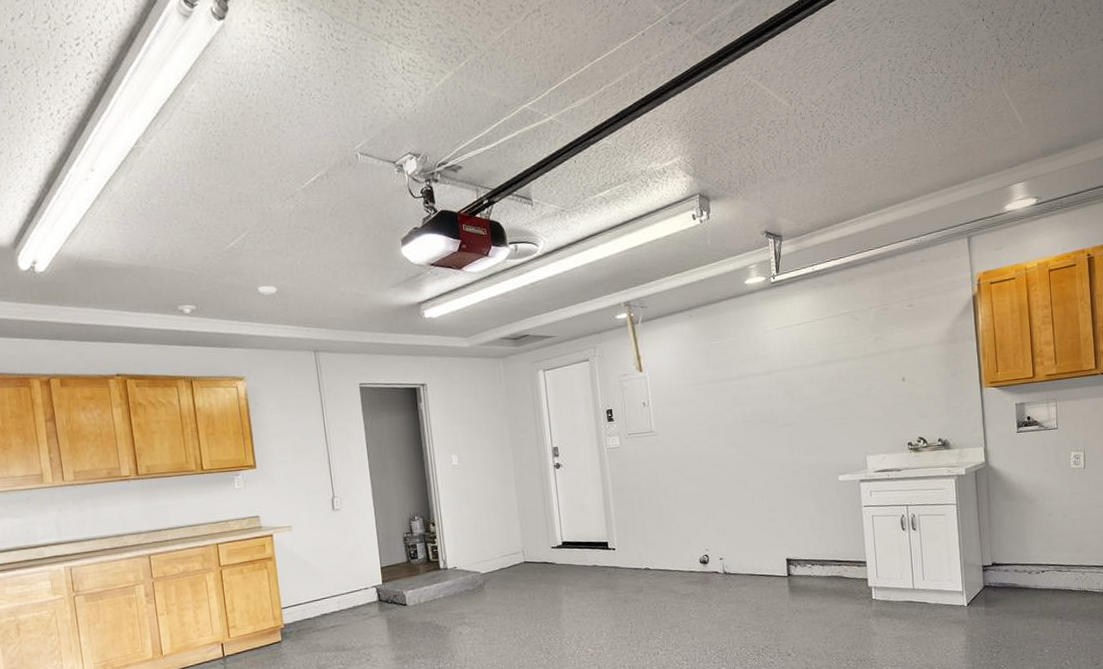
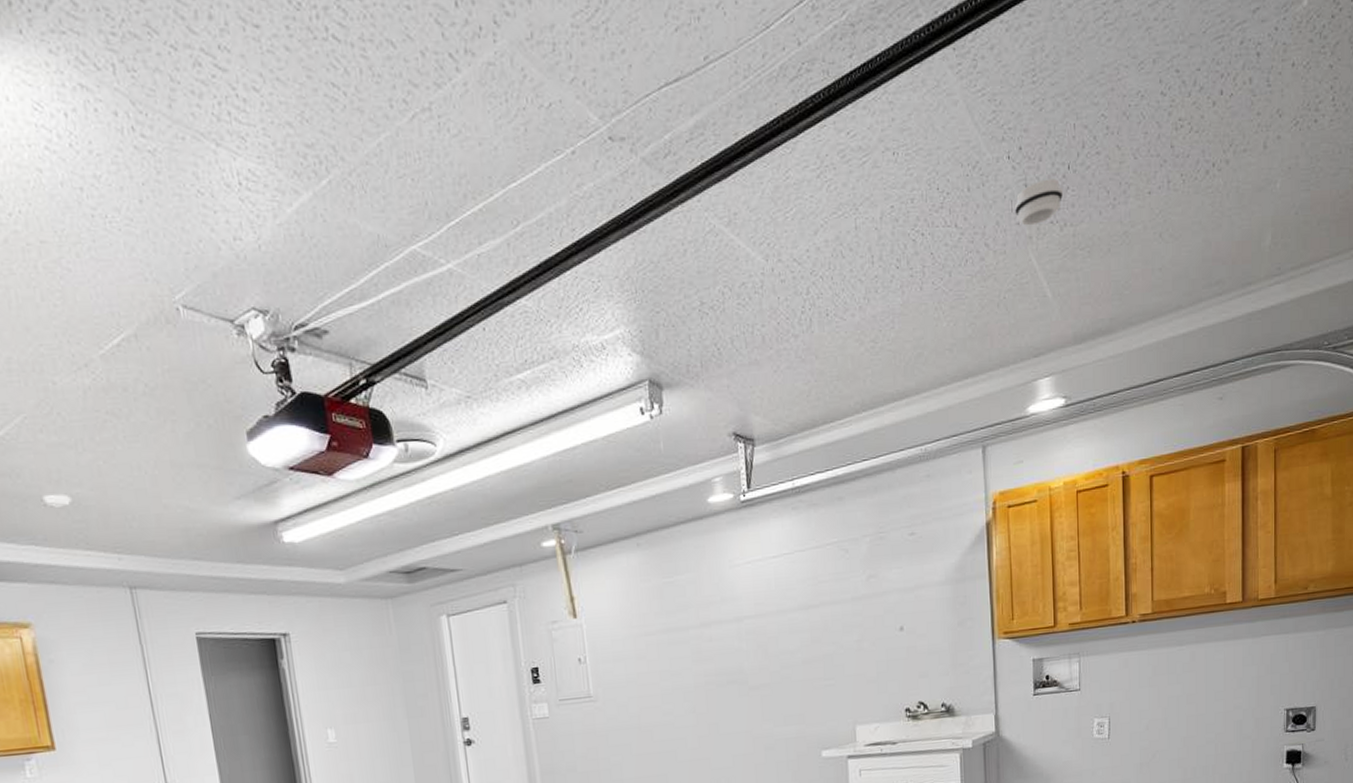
smoke detector: none [989,33,1030,70] -> present [1014,178,1064,226]

